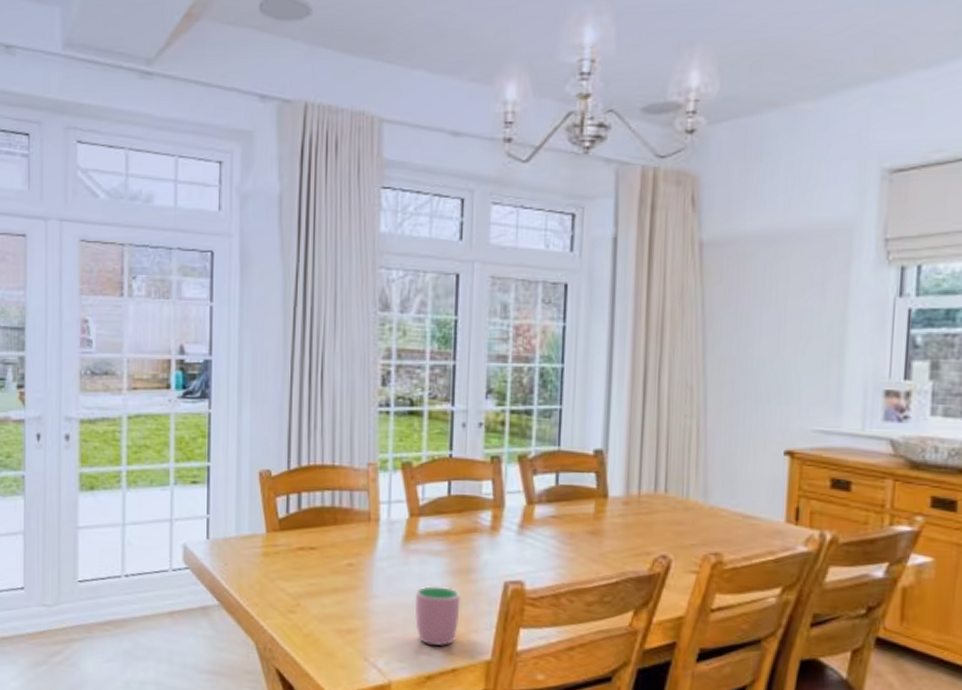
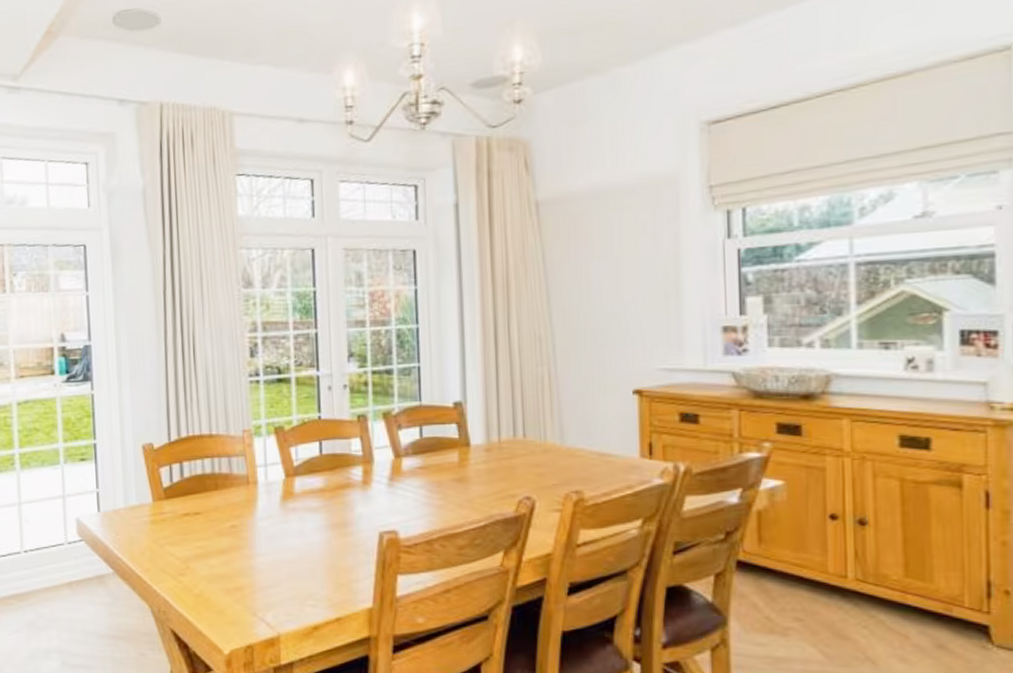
cup: present [415,586,461,646] -> none [296,541,340,597]

